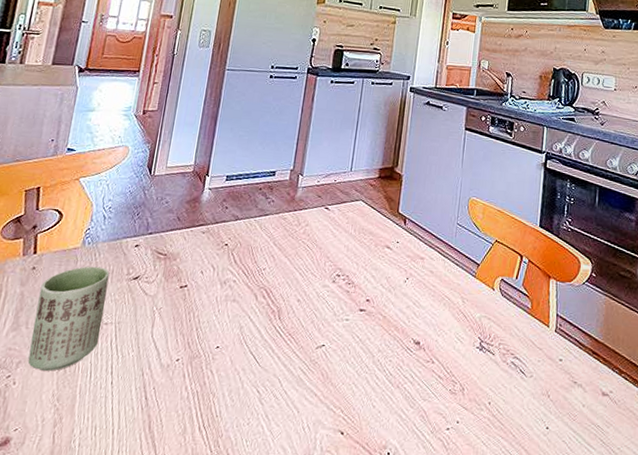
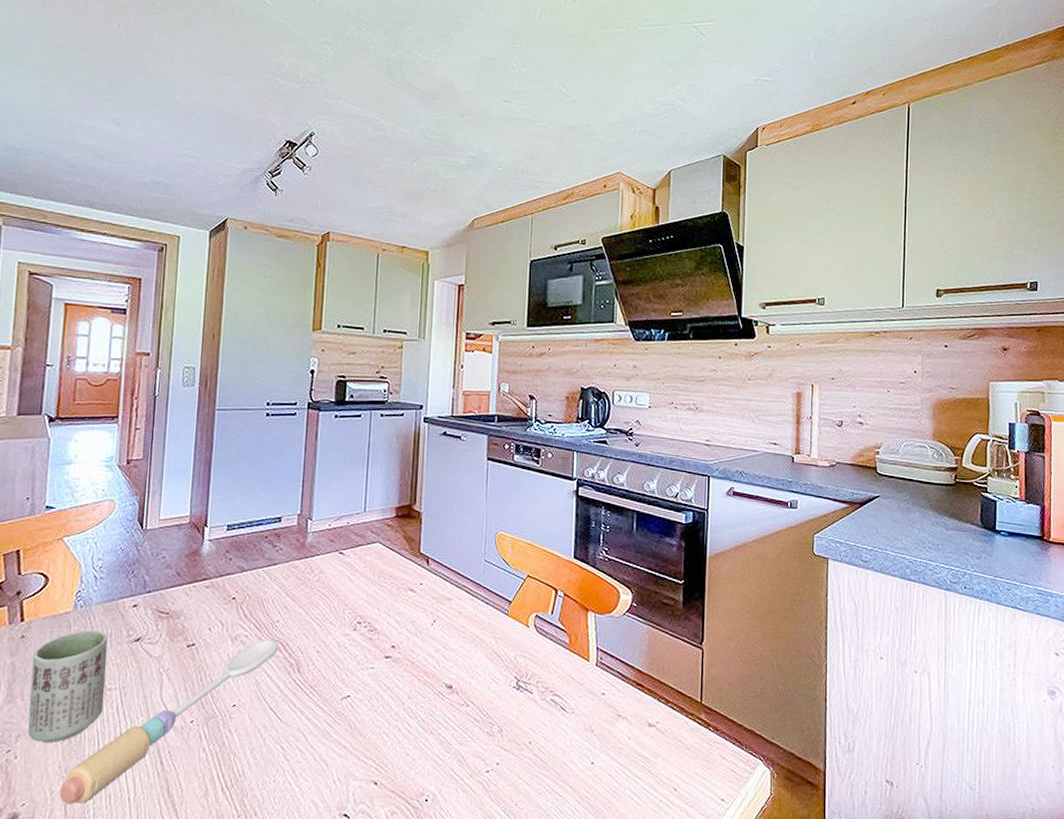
spoon: none [50,286,263,433] -> present [59,640,279,805]

